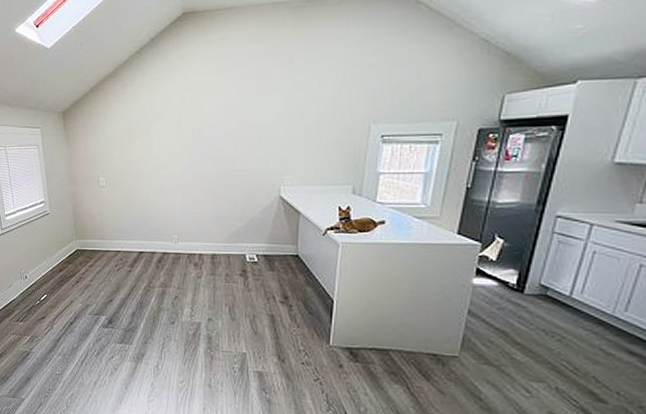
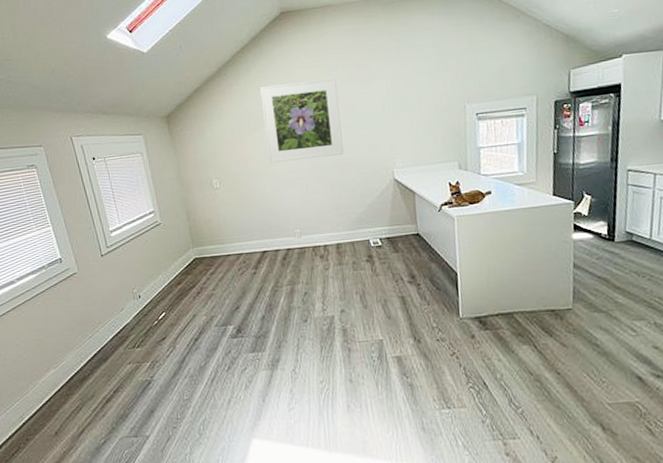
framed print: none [153,86,232,168] -> present [260,78,344,163]

